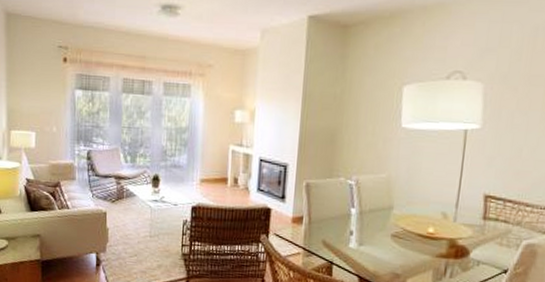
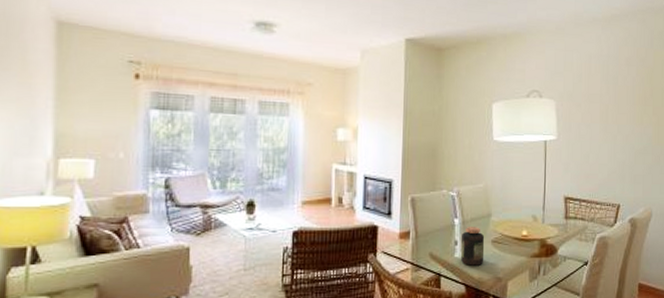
jar: none [356,218,384,259] -> present [460,227,485,266]

